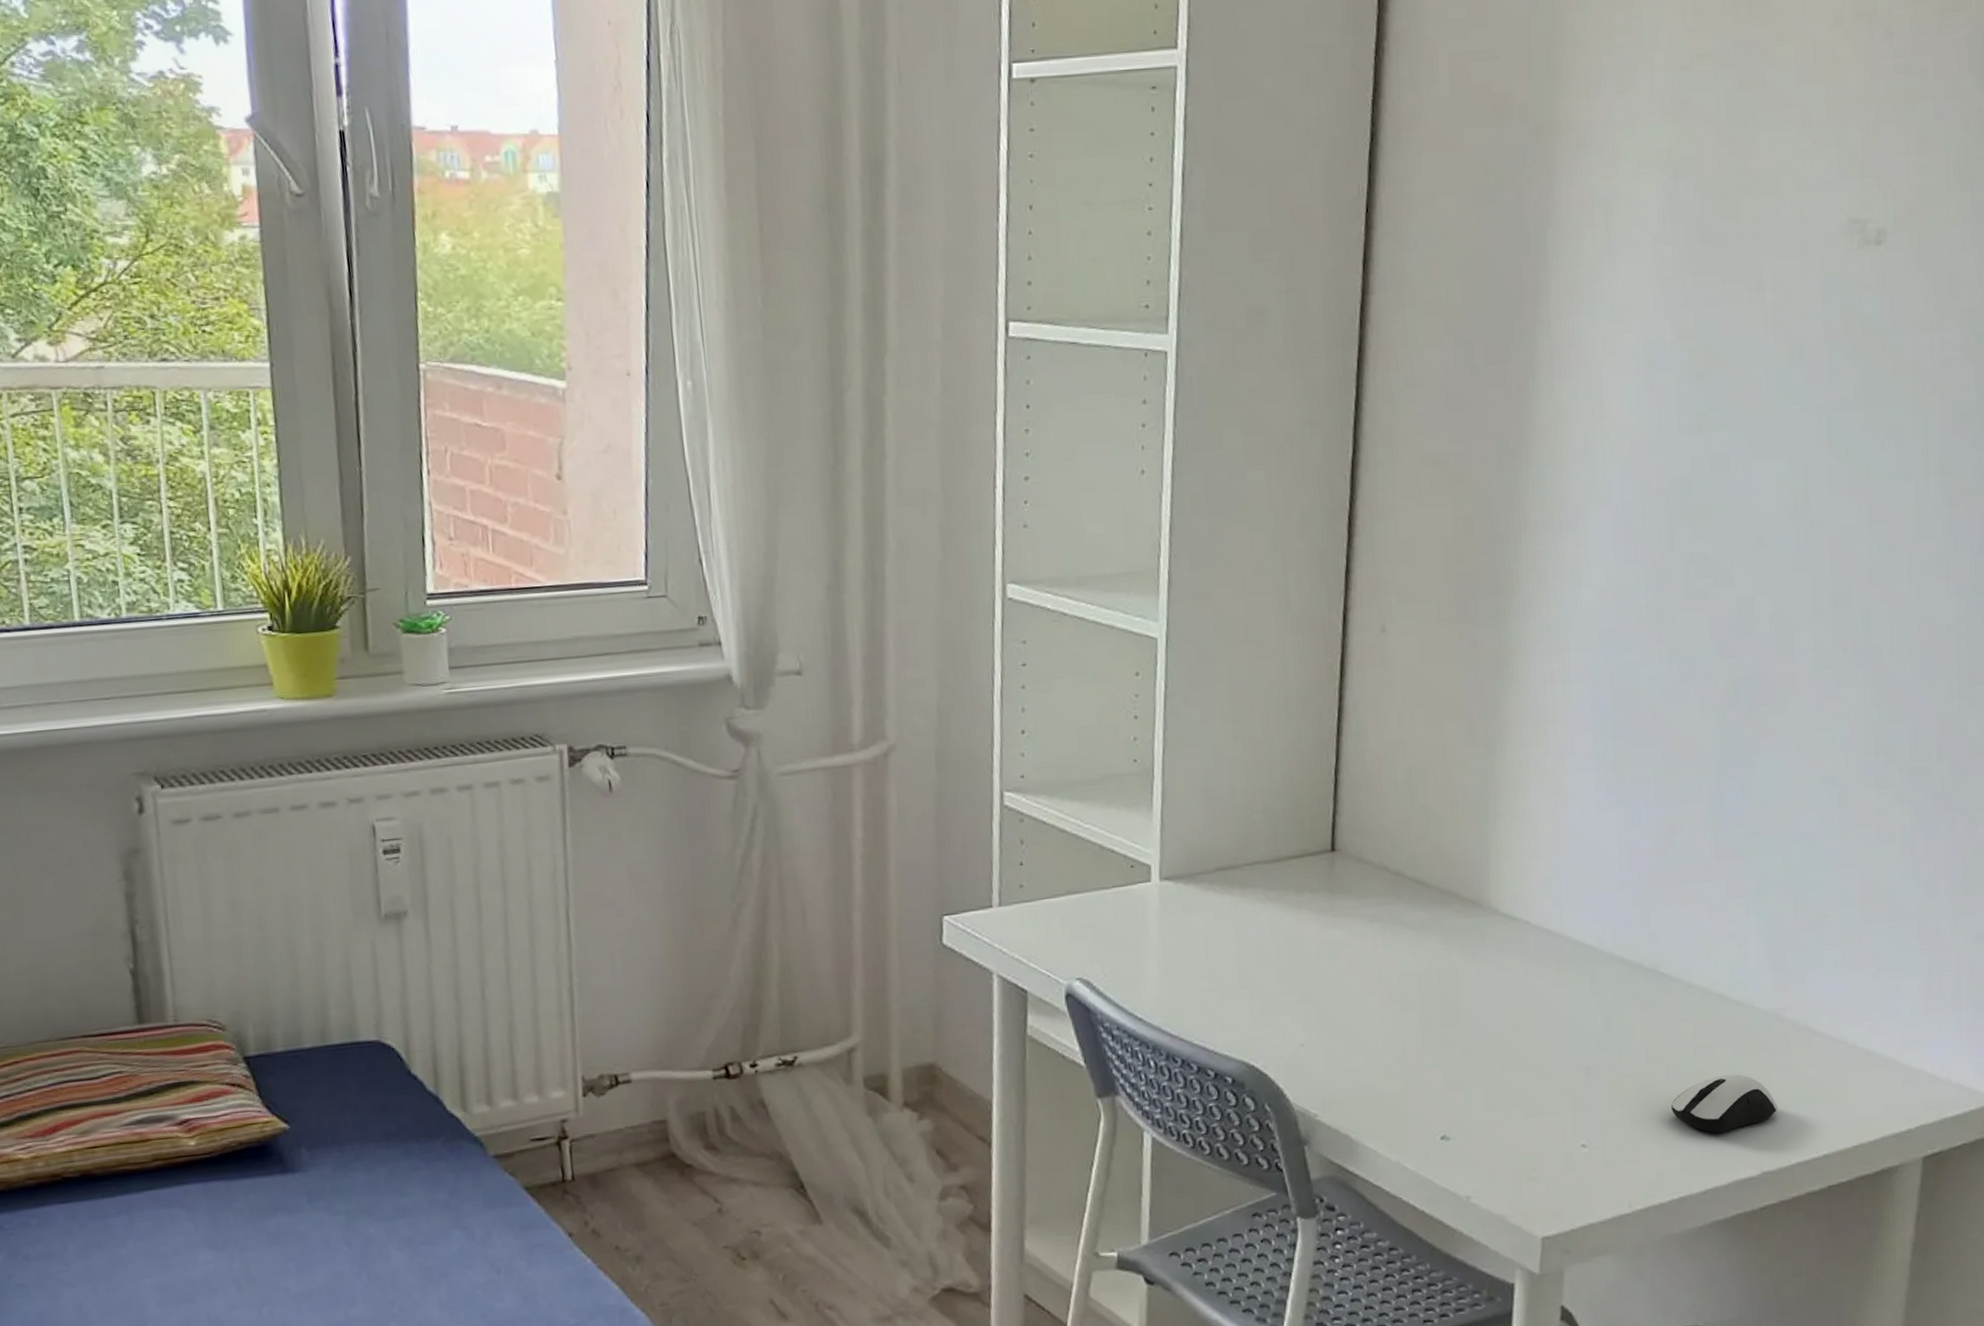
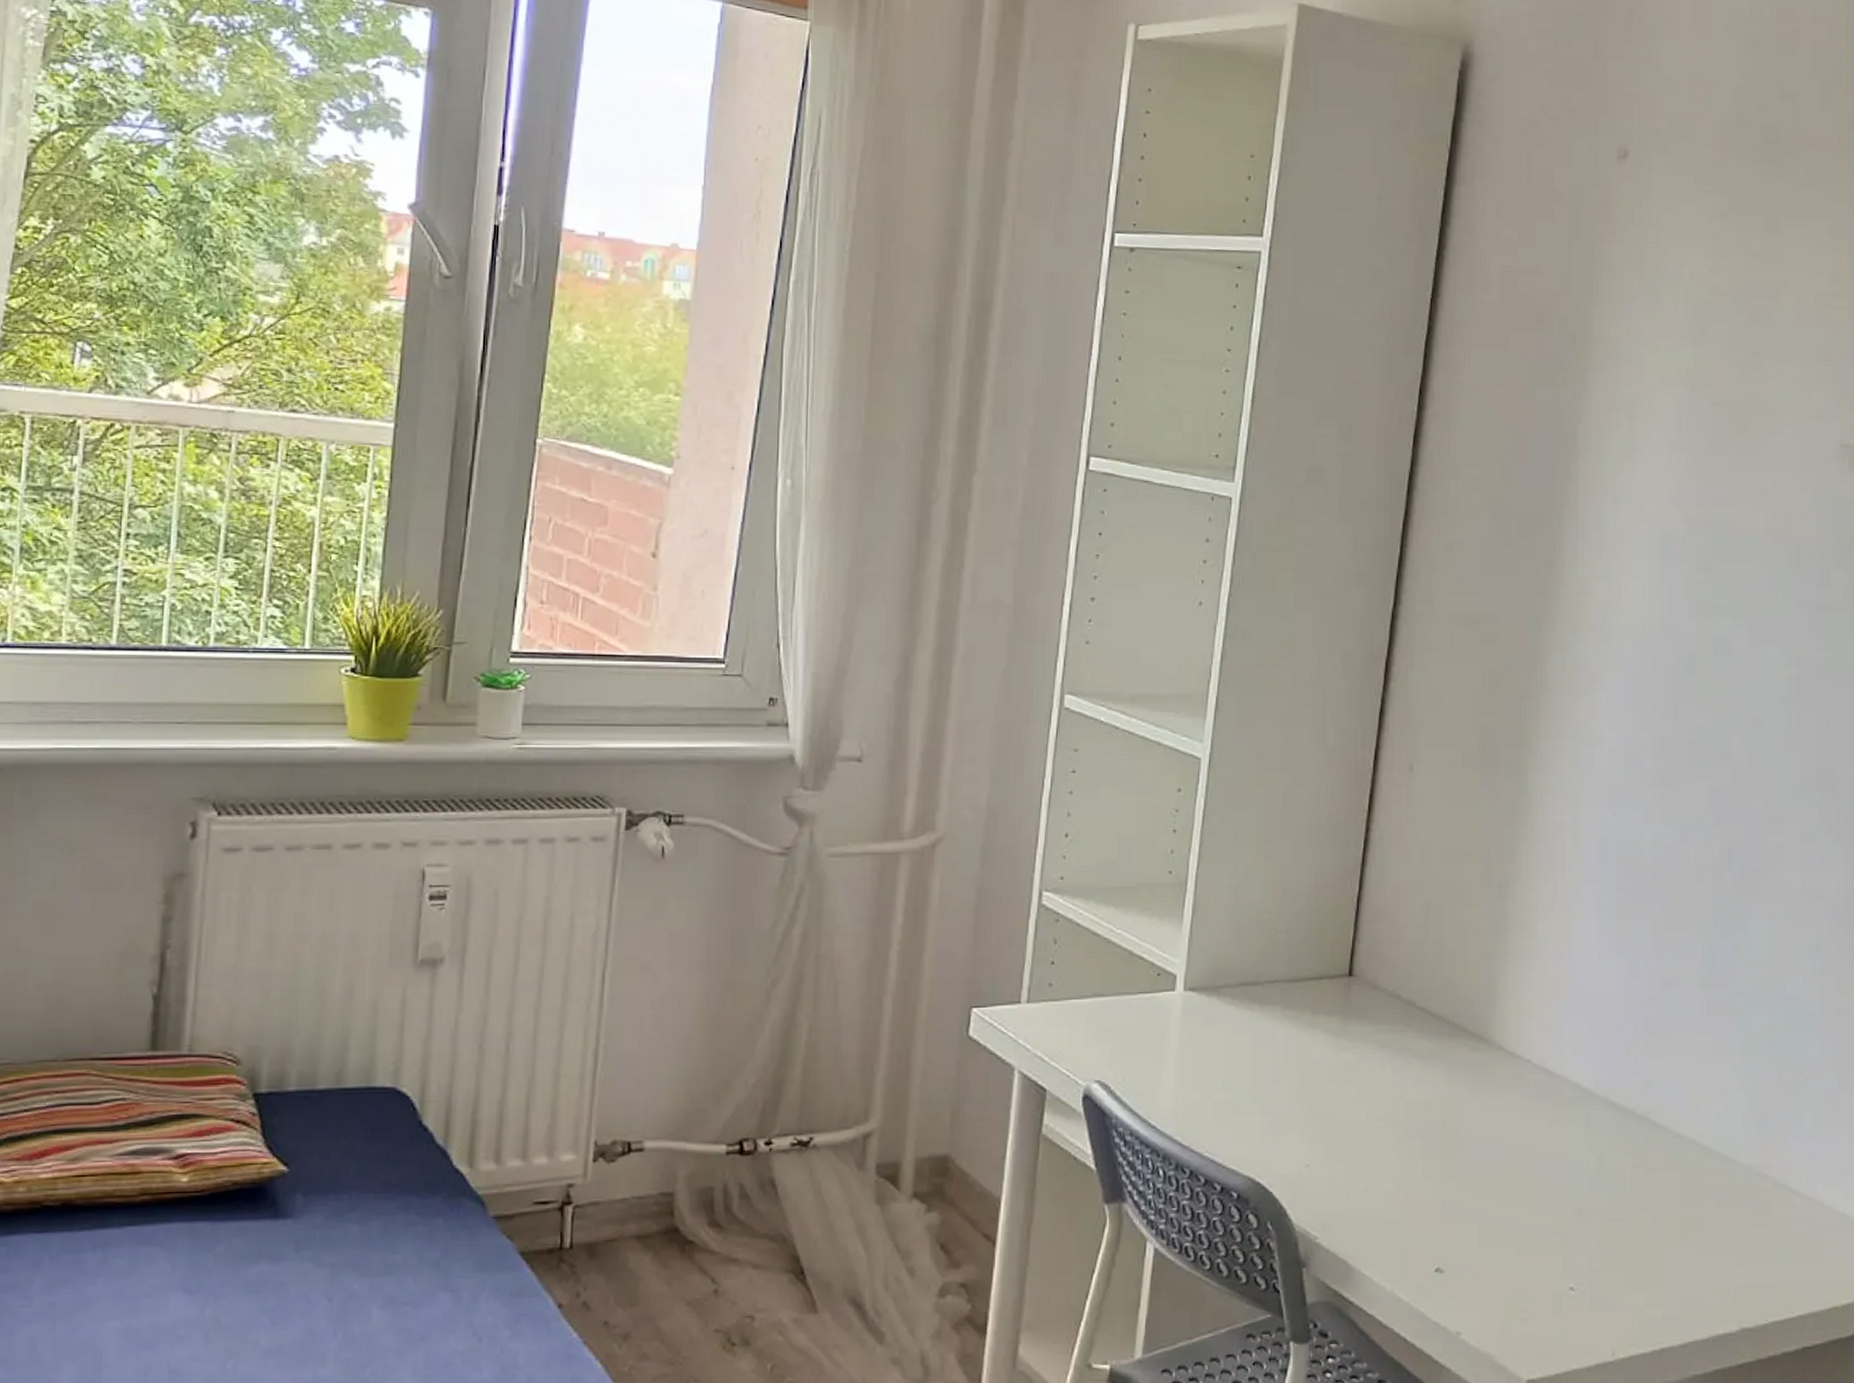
computer mouse: present [1671,1073,1778,1133] -> none [1657,1227,1758,1285]

